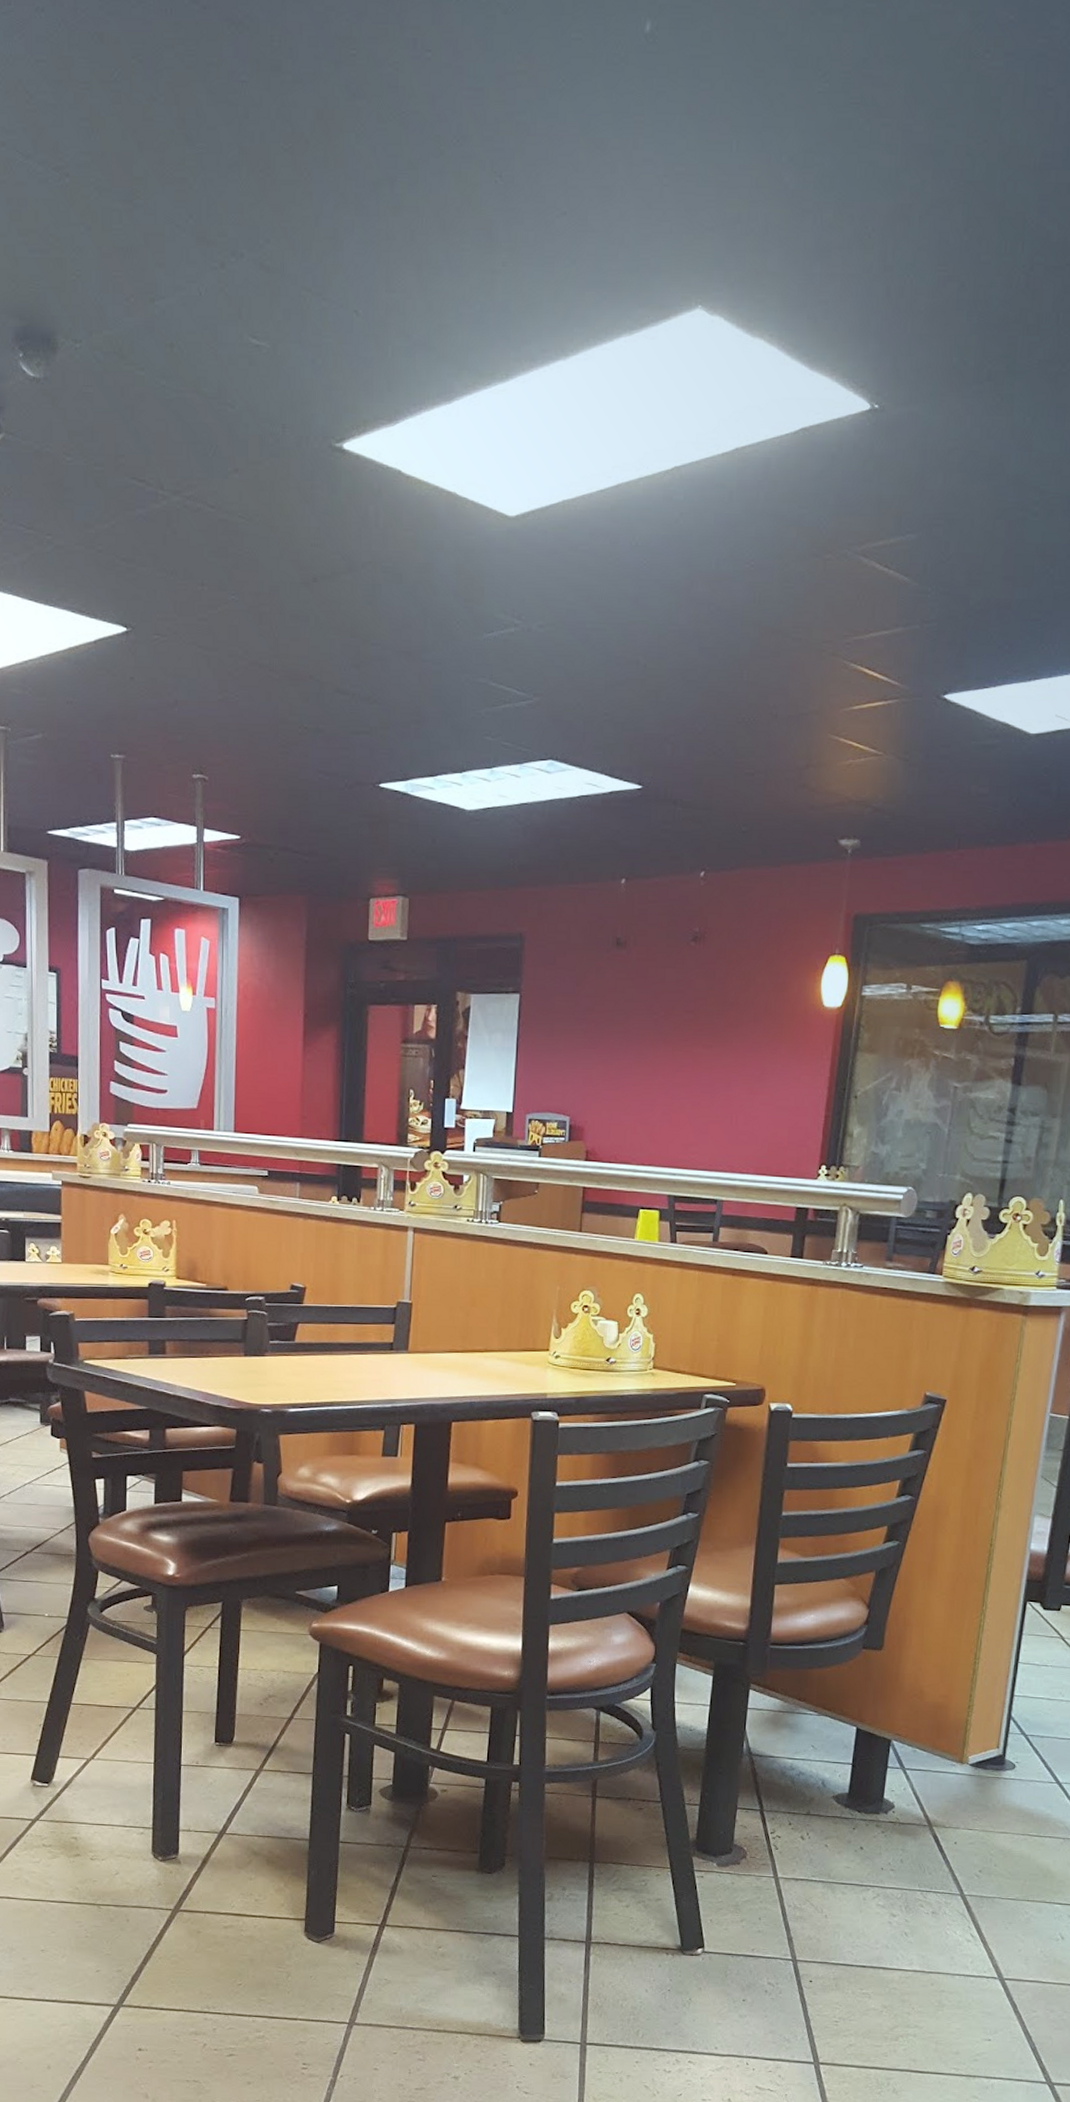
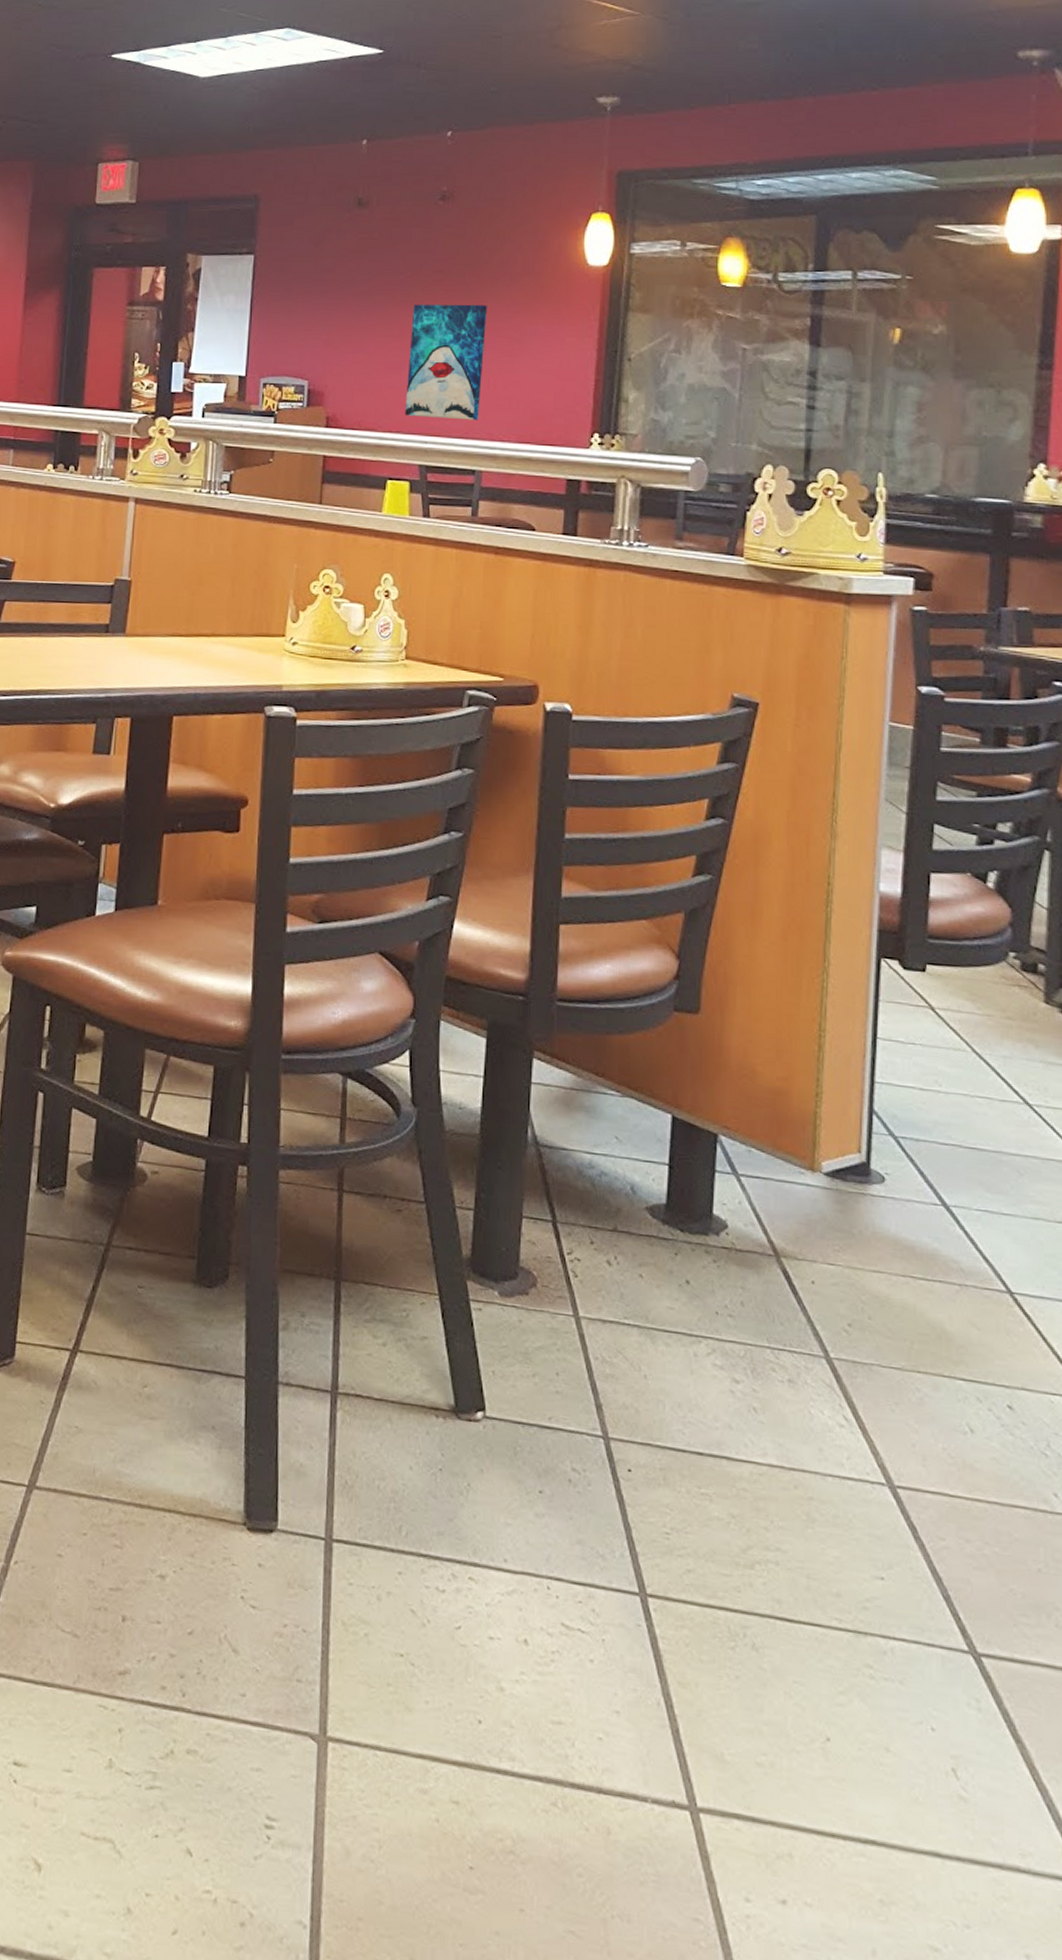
wall art: none [656,1043,732,1154] -> present [405,304,487,420]

